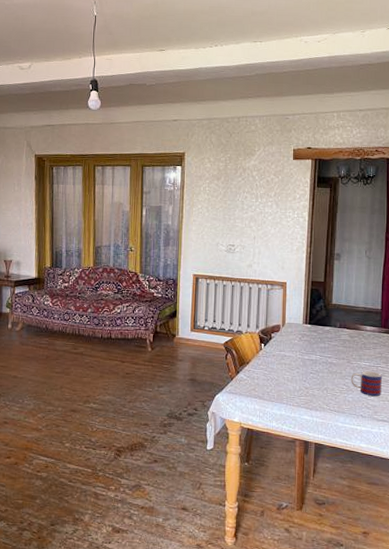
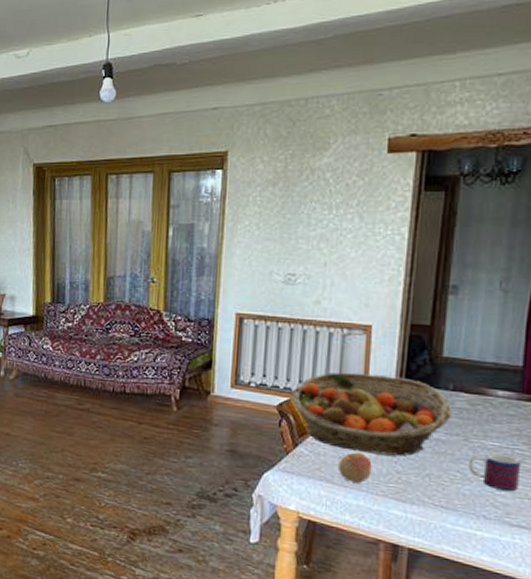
fruit basket: none [234,317,340,376] -> present [291,372,453,456]
apple: none [266,375,289,398] -> present [337,452,372,483]

